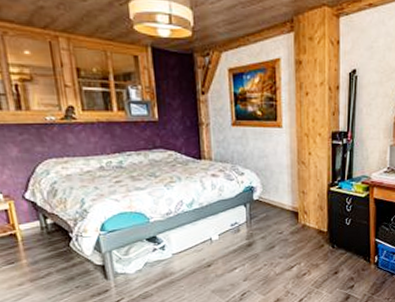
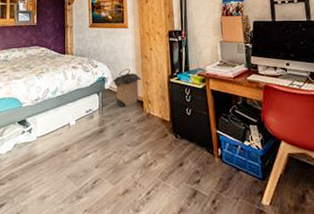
laundry hamper: none [262,176,297,220] -> present [112,69,141,108]

